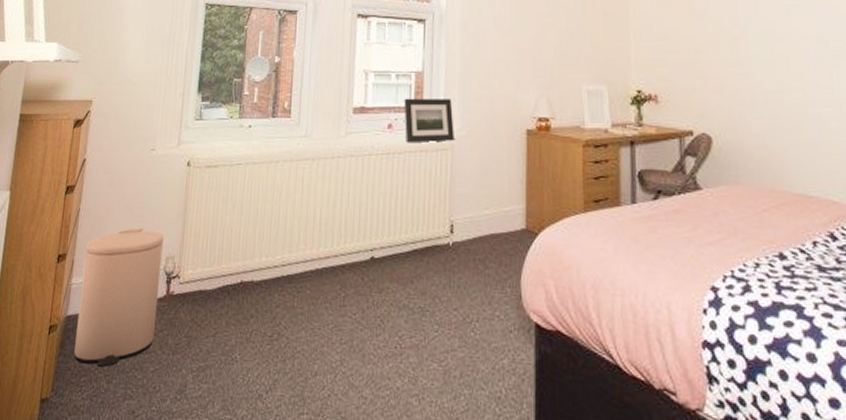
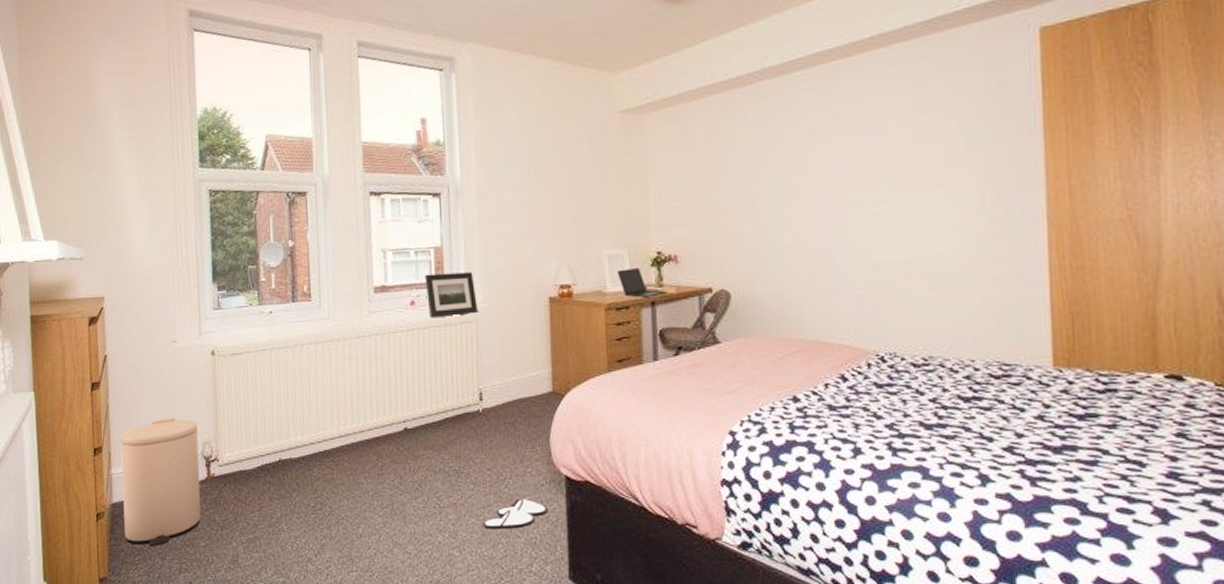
slippers: none [445,344,516,379] -> present [483,497,548,529]
laptop: none [597,104,646,137] -> present [618,267,667,298]

